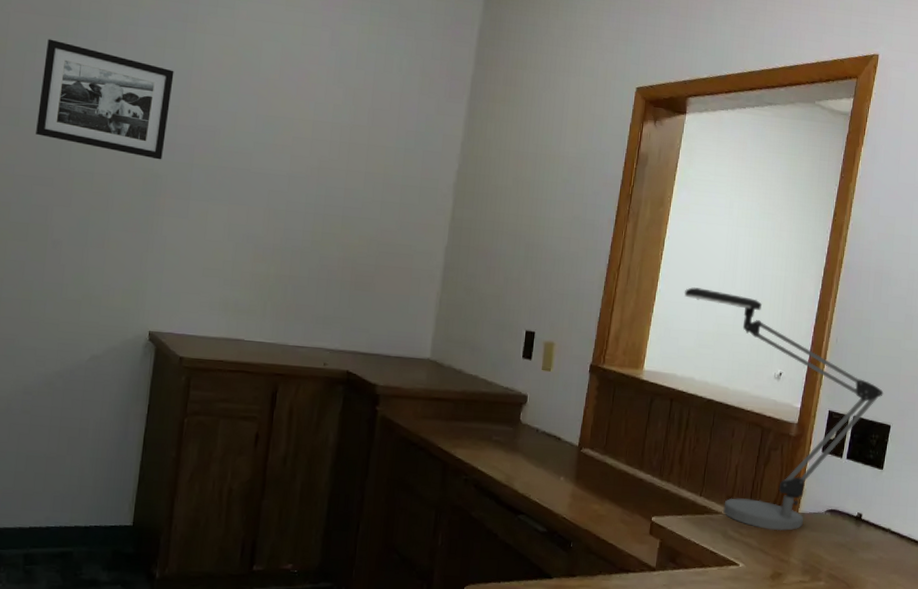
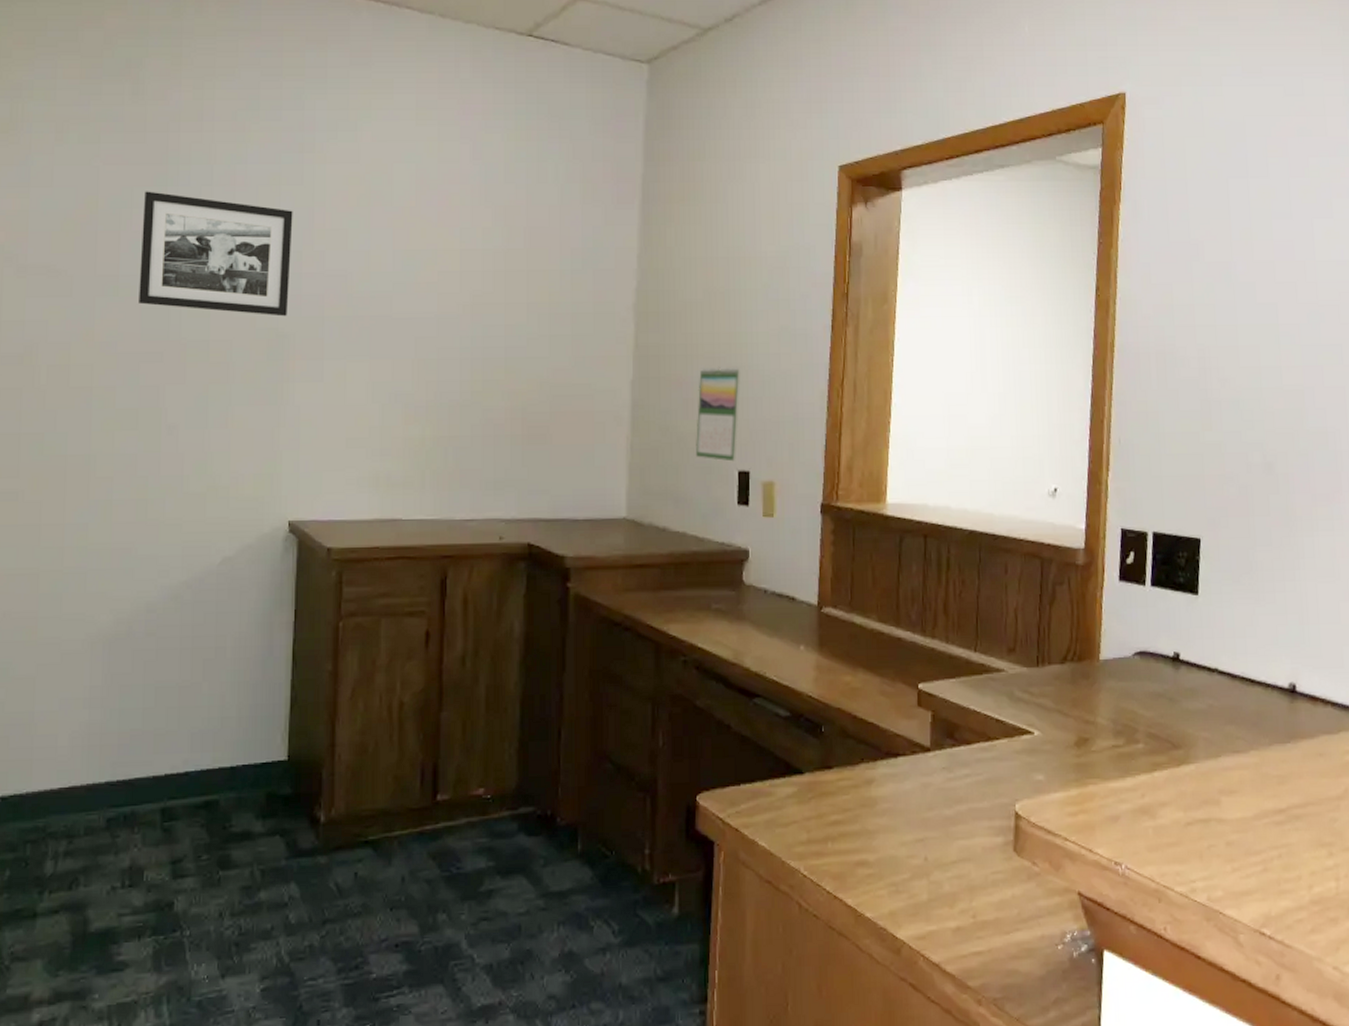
calendar: none [493,242,537,323] -> present [696,366,742,462]
desk lamp: present [684,287,884,531] -> none [926,396,1186,686]

